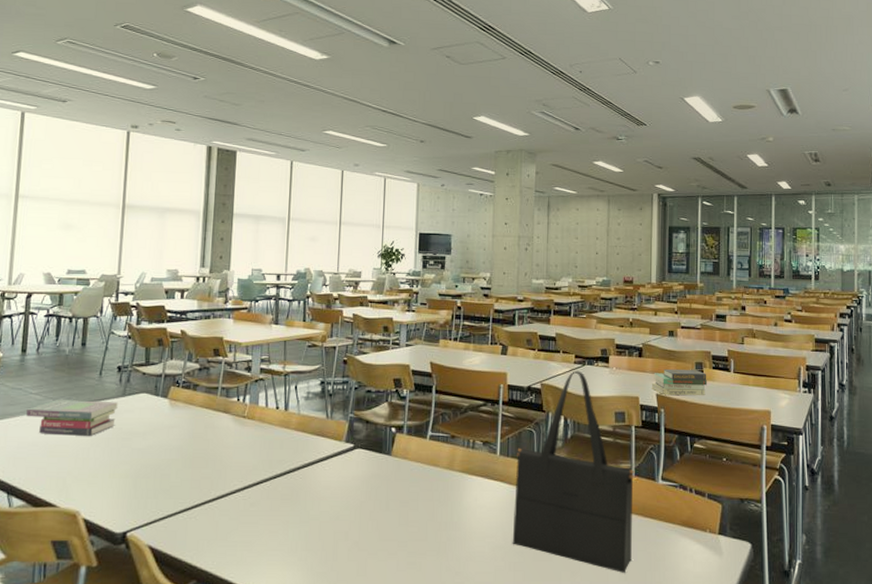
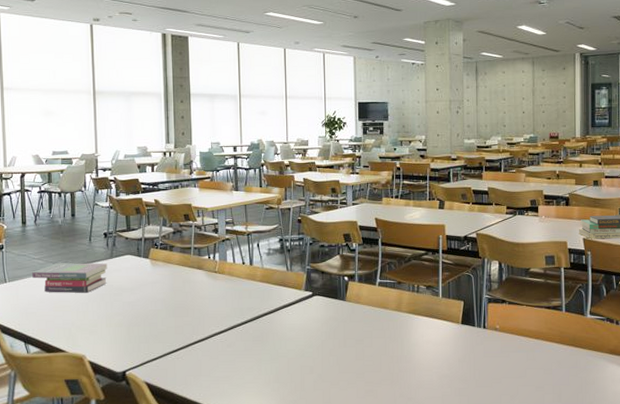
tote bag: present [512,370,635,574] -> none [456,220,565,396]

